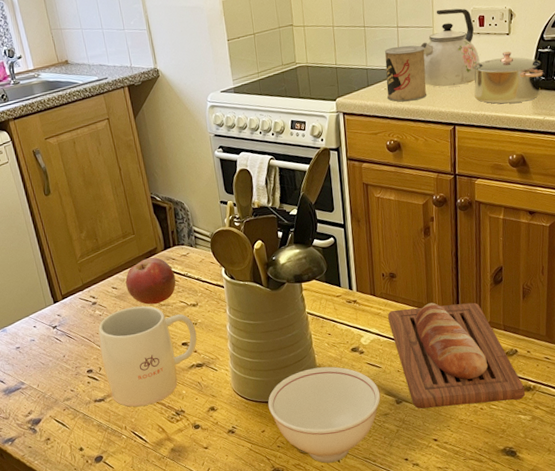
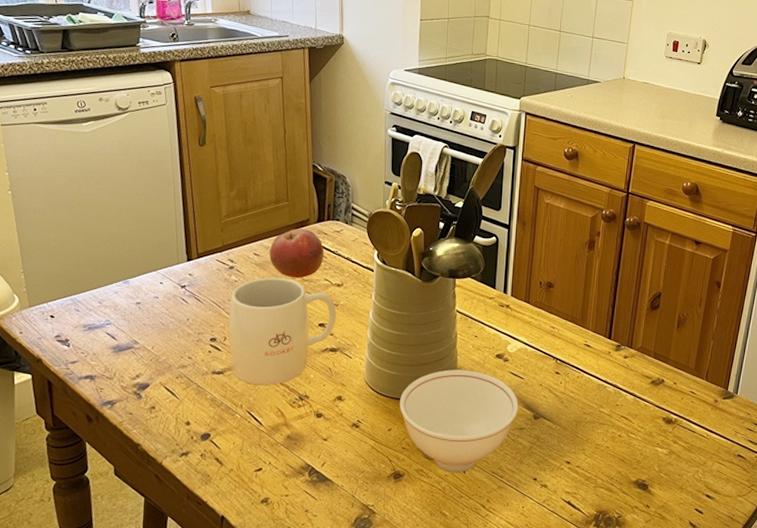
tin can: present [384,45,426,102] -> none [572,56,617,113]
bread loaf: present [387,302,526,409] -> none [538,319,666,431]
kettle: present [420,8,481,88] -> none [612,27,669,106]
cooking pot: present [471,51,546,104] -> none [658,79,730,132]

